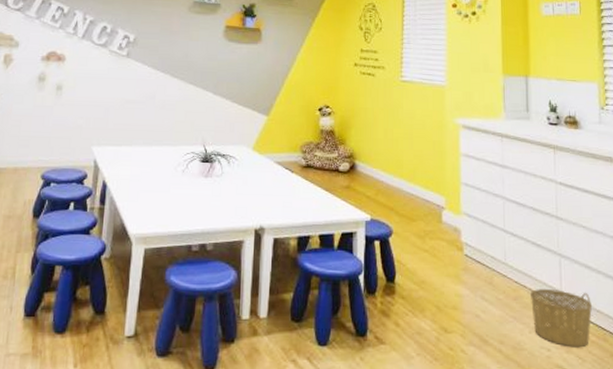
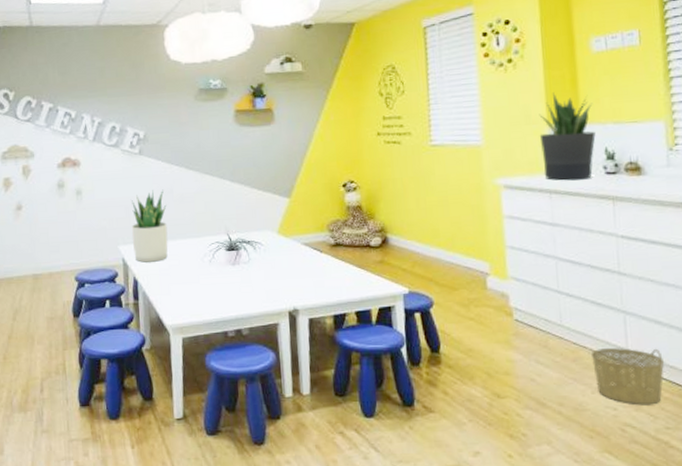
planter: none [107,93,147,167] -> present [131,189,168,263]
planter: none [495,46,542,128] -> present [539,92,596,181]

